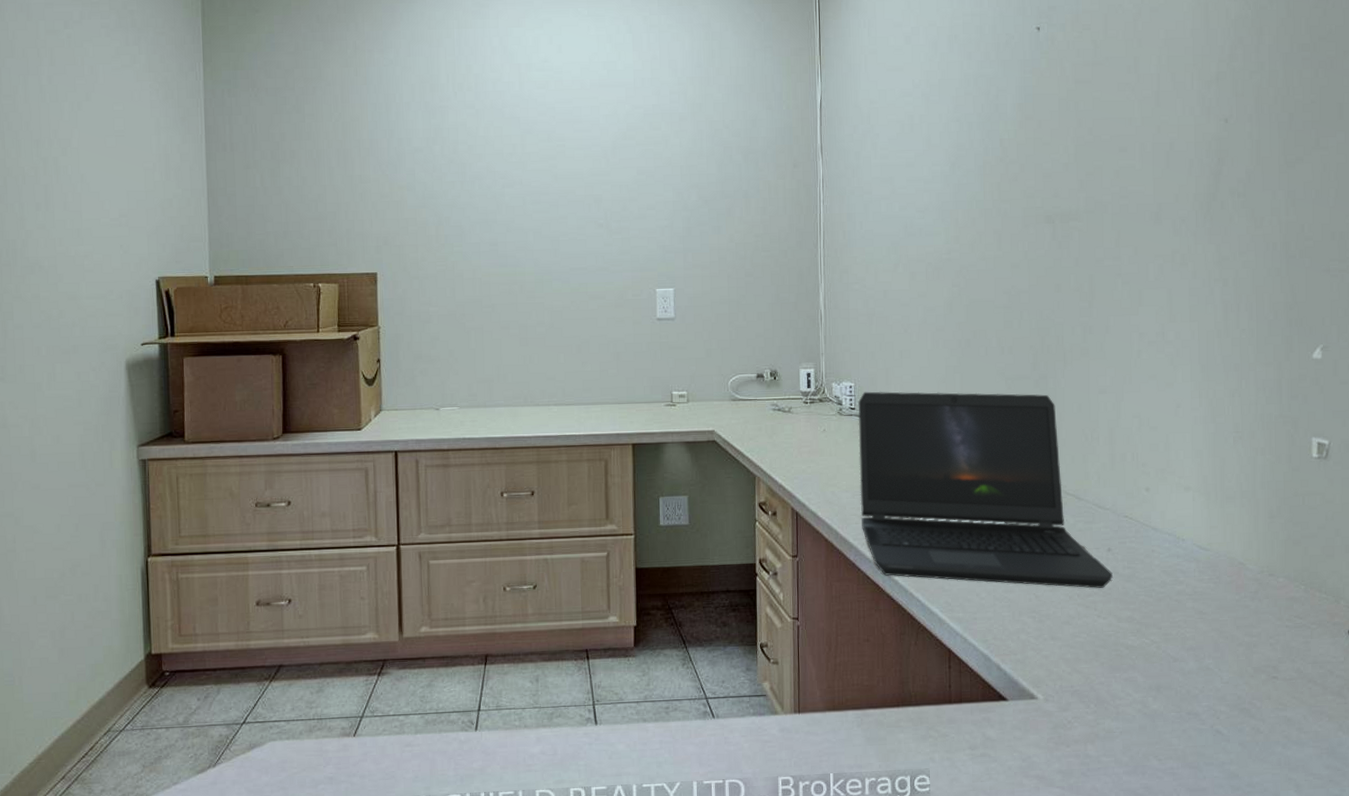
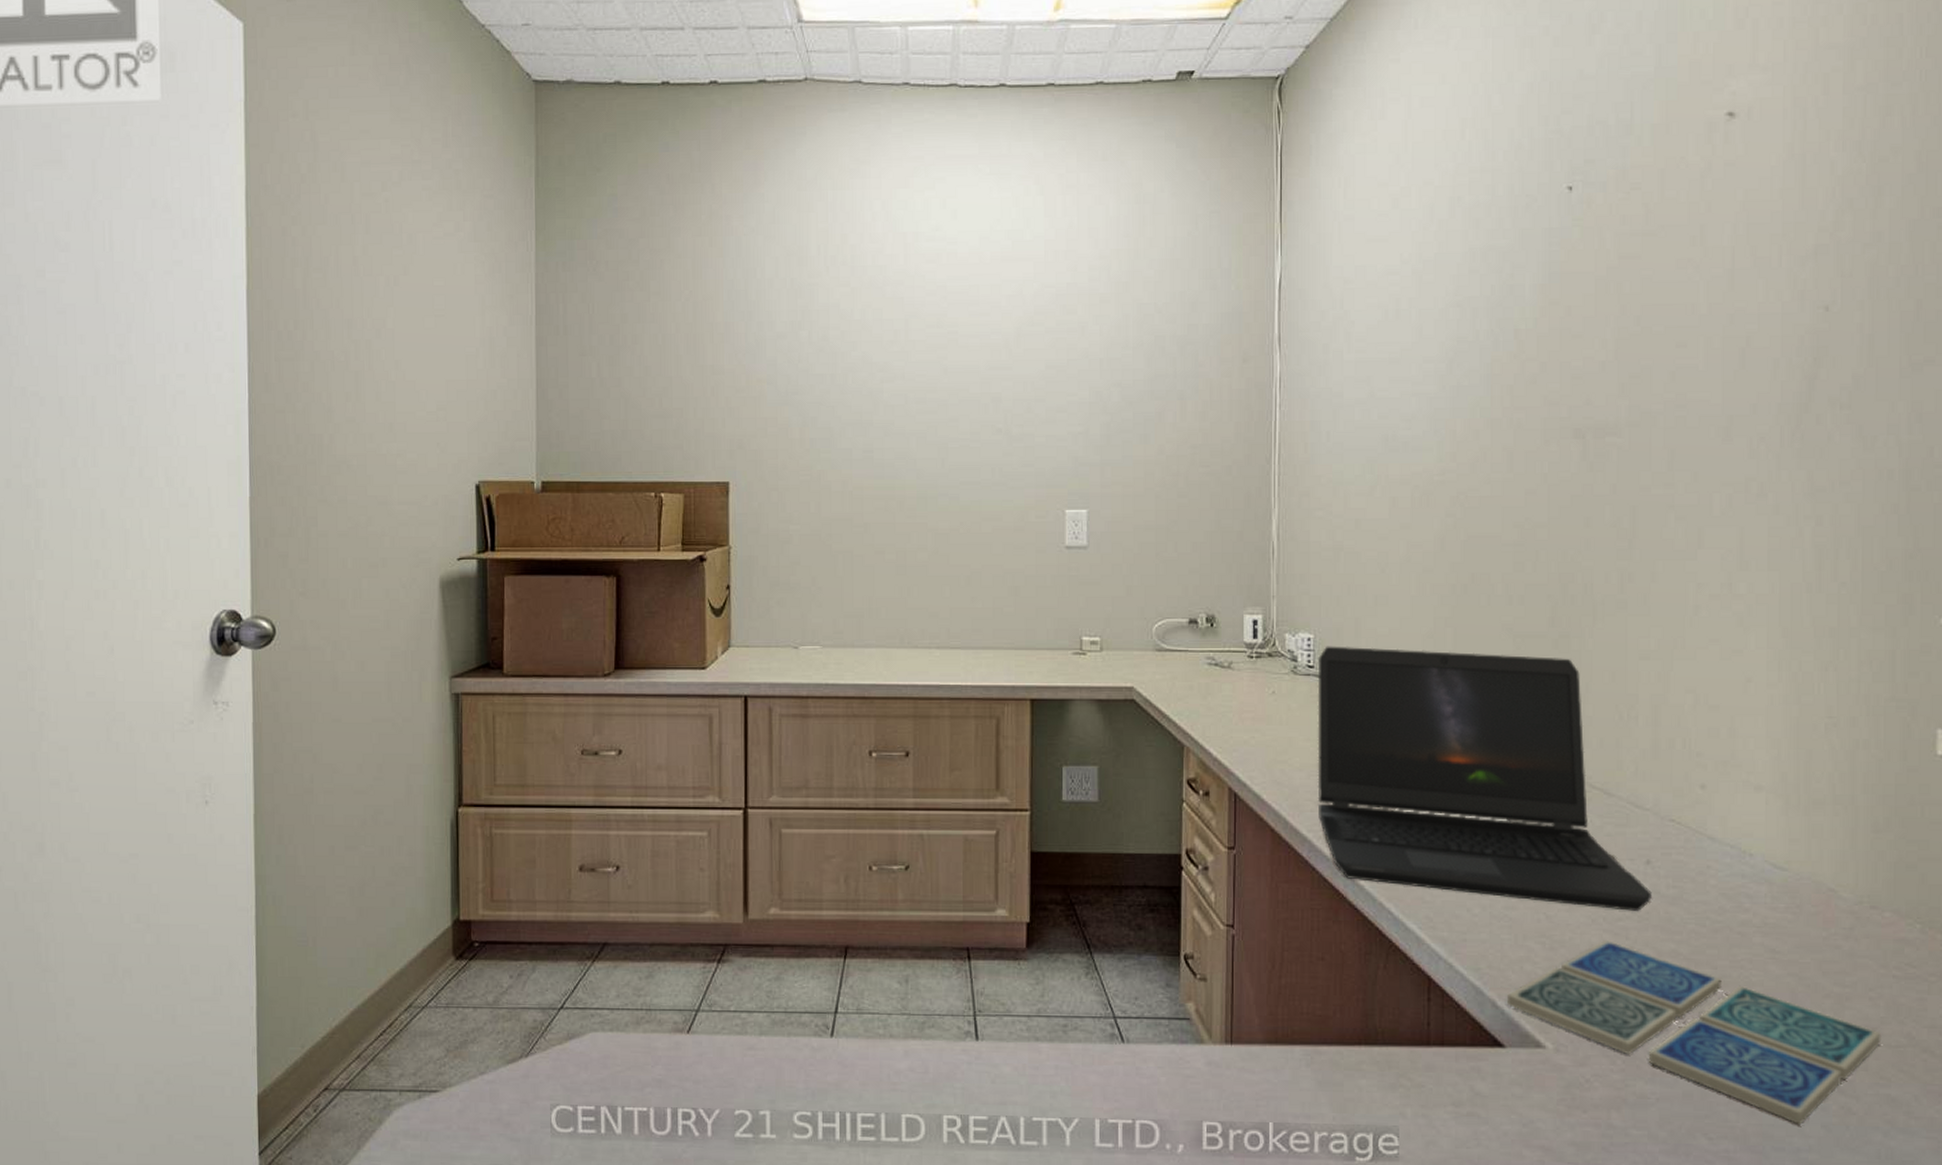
drink coaster: none [1008,612,1279,744] -> present [1507,940,1882,1125]

